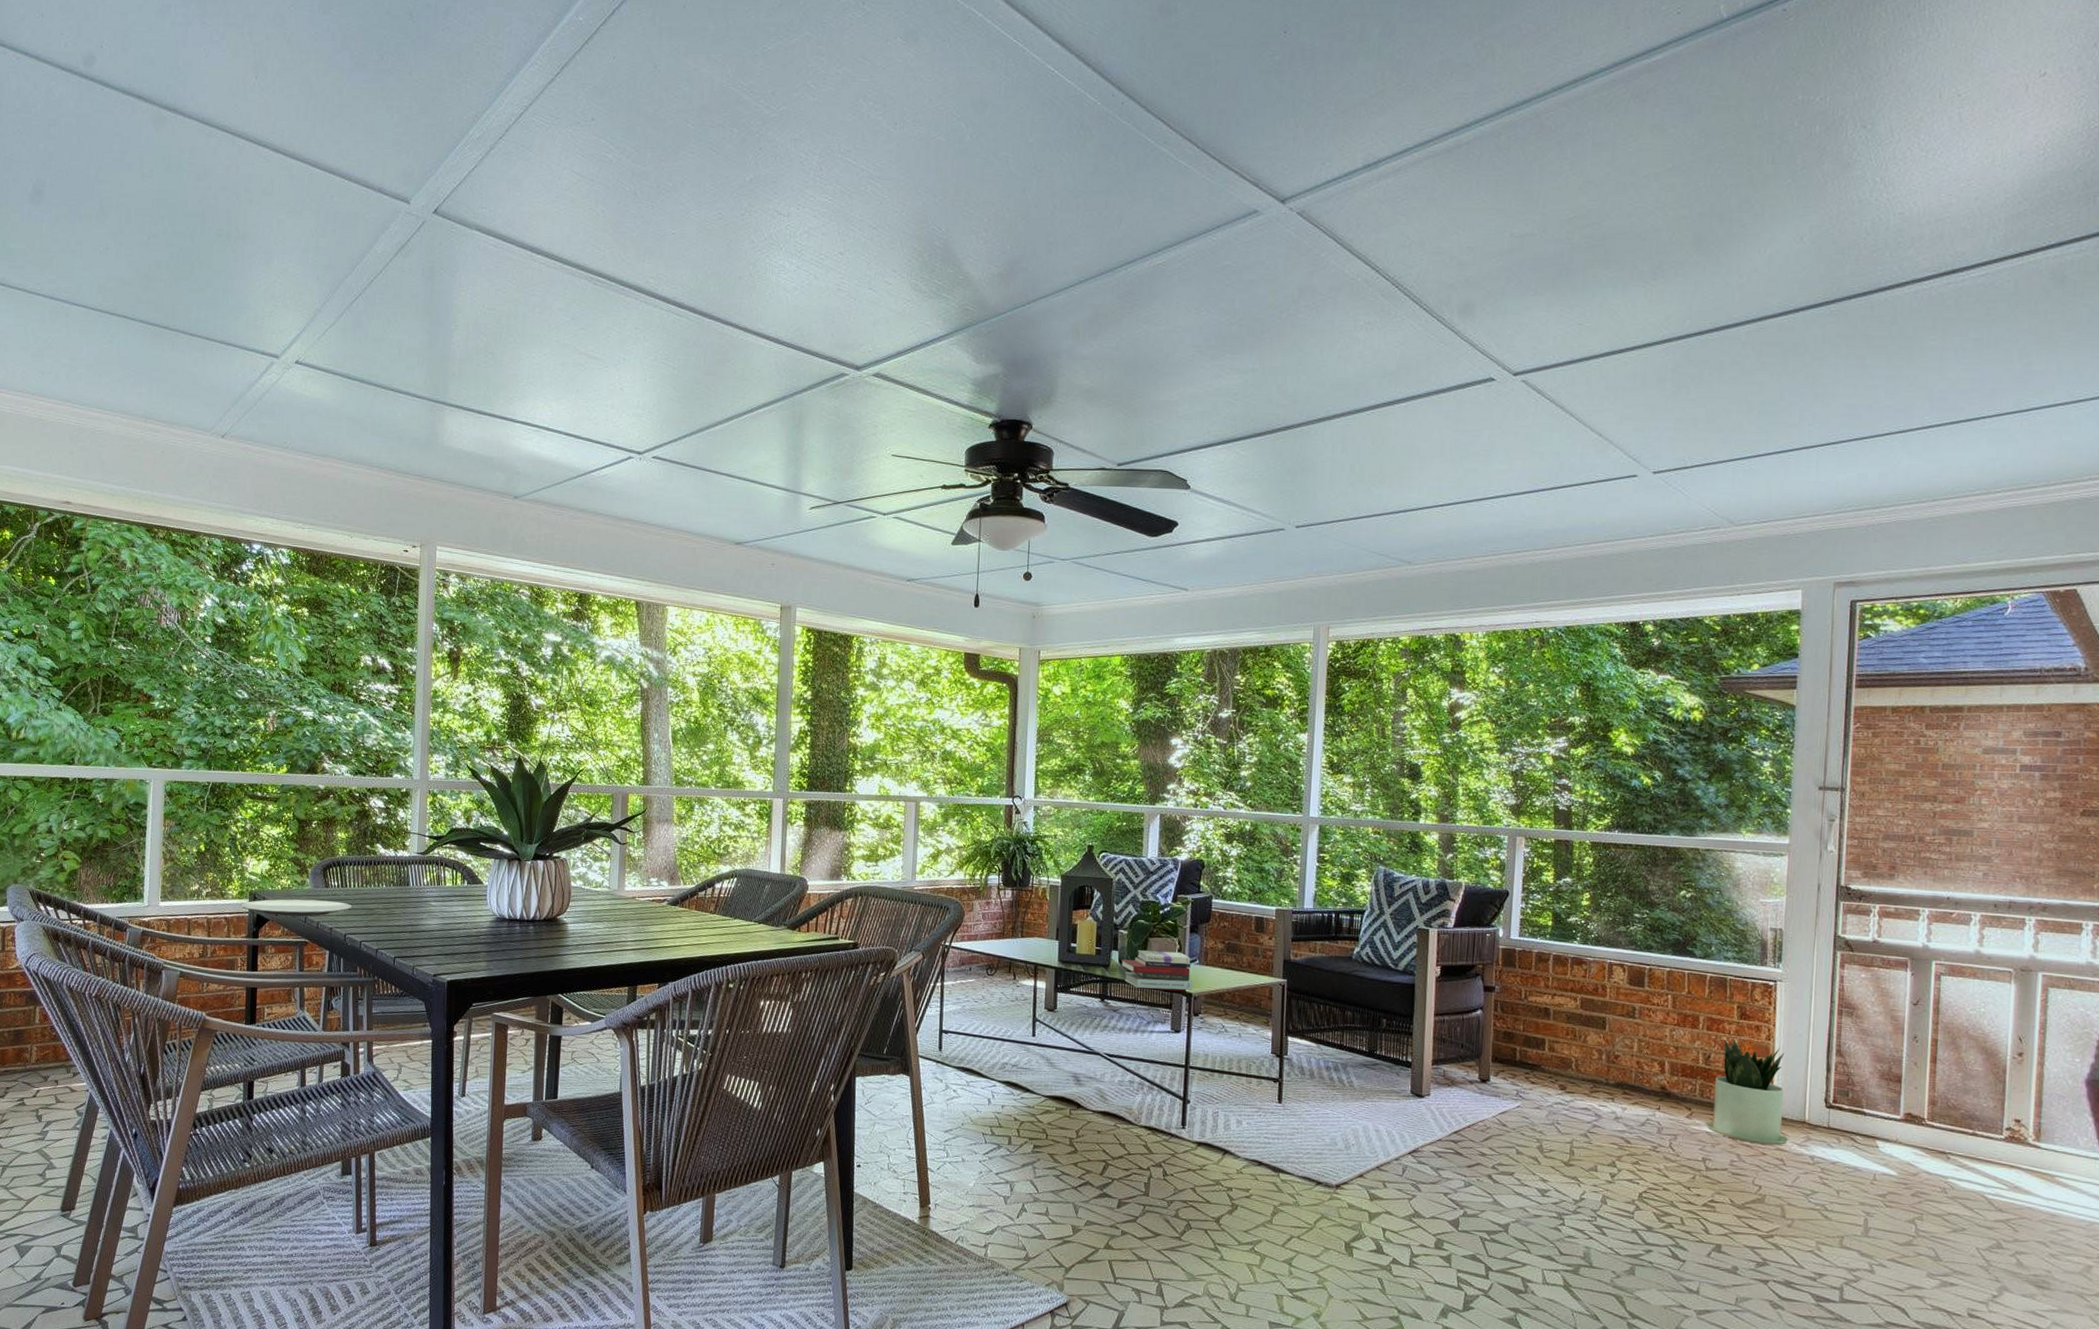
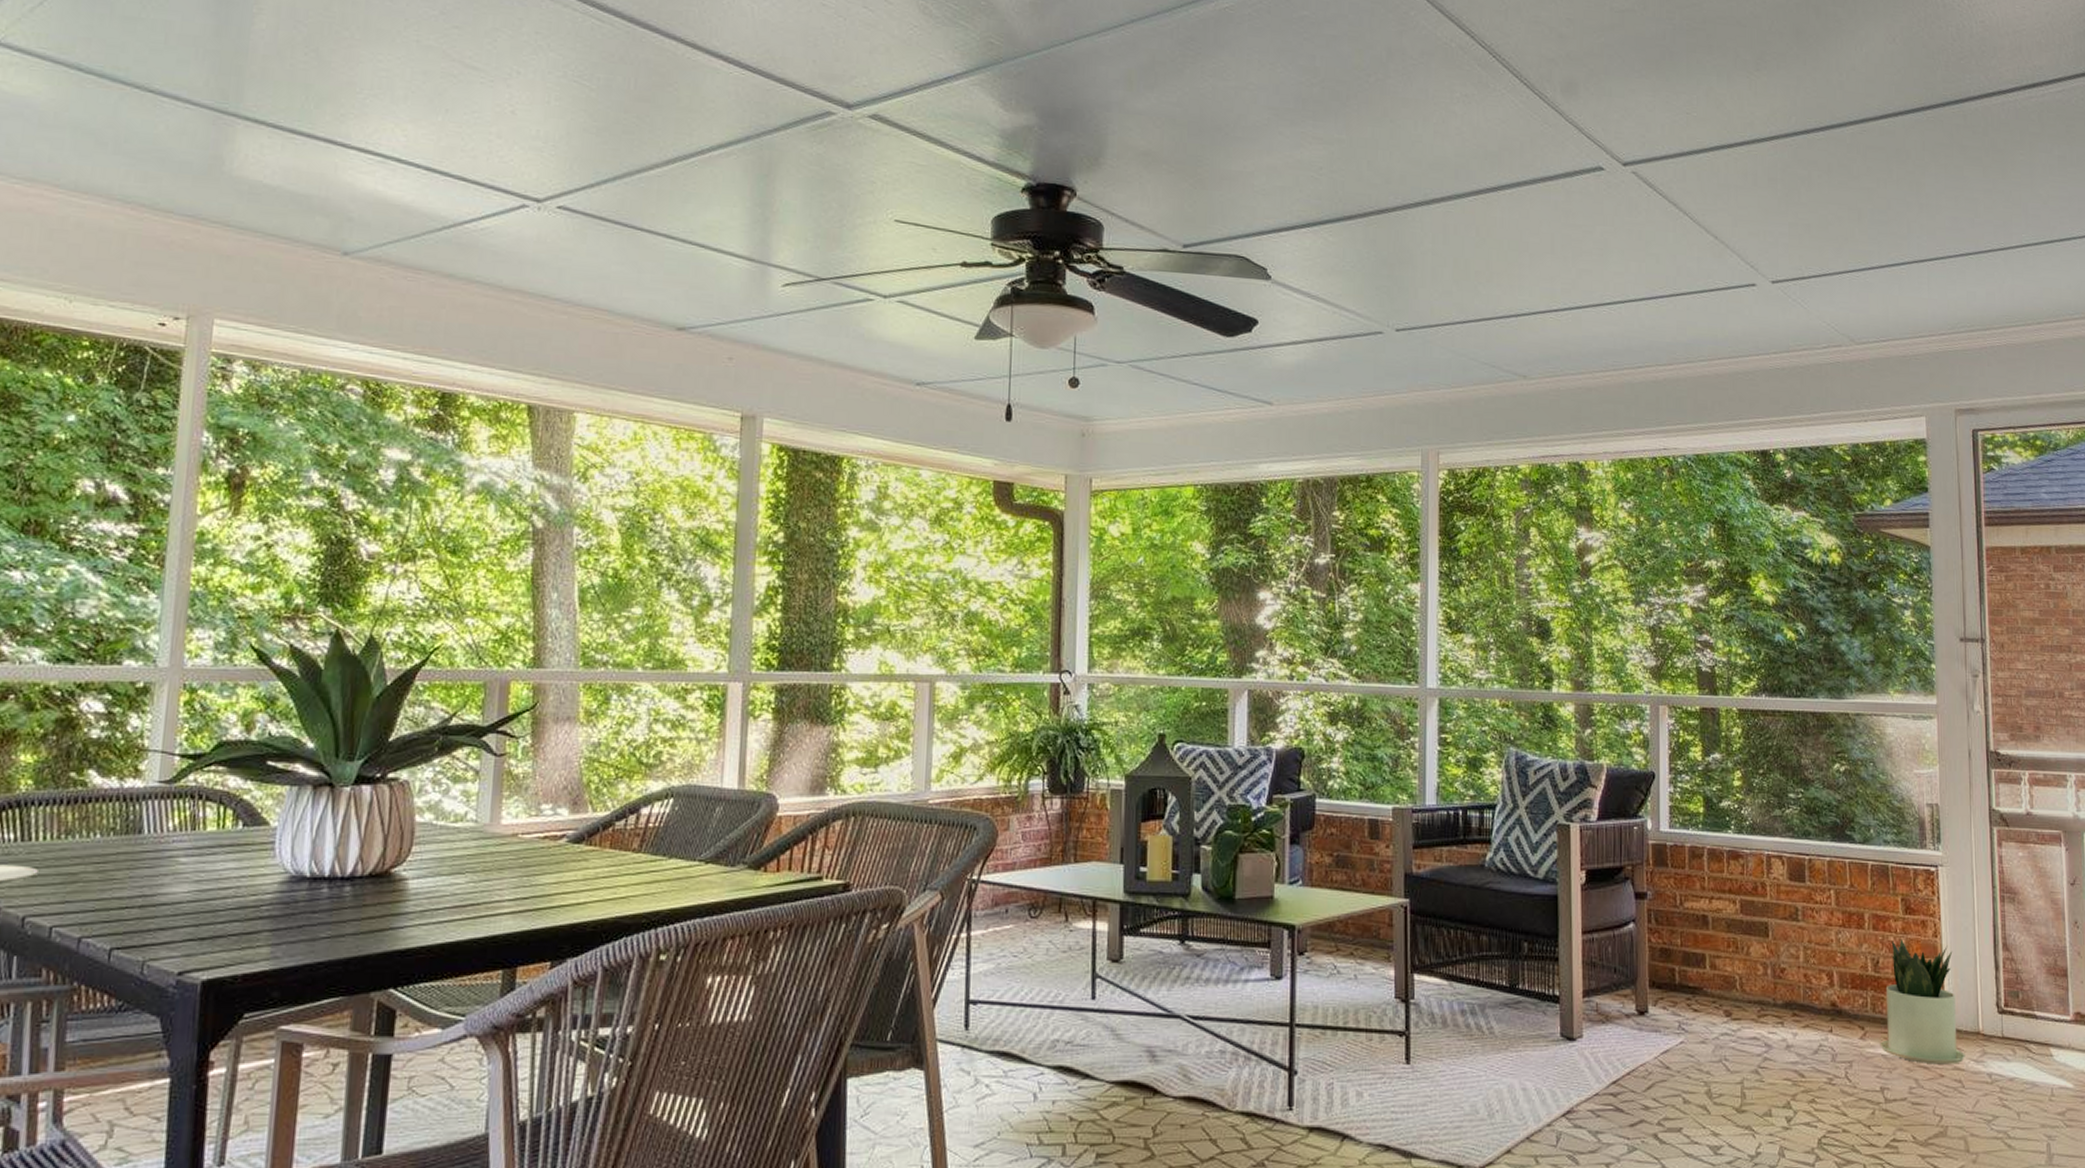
books: present [1121,950,1193,993] -> none [1204,870,1296,926]

